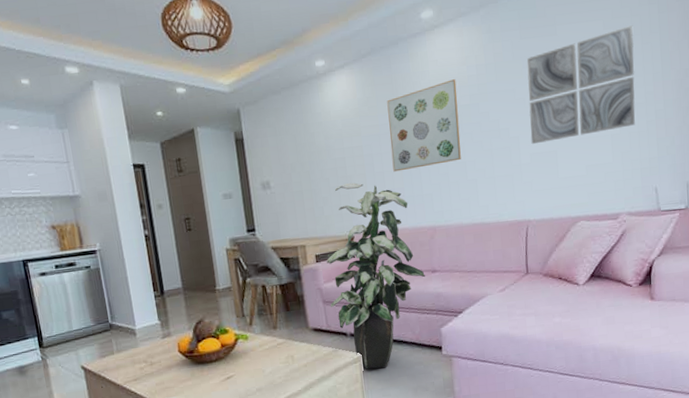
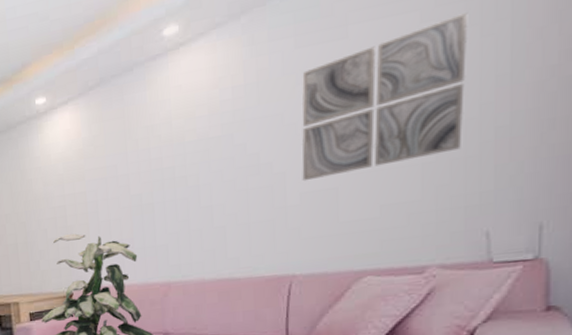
wall art: present [387,79,461,172] -> none [117,106,207,220]

